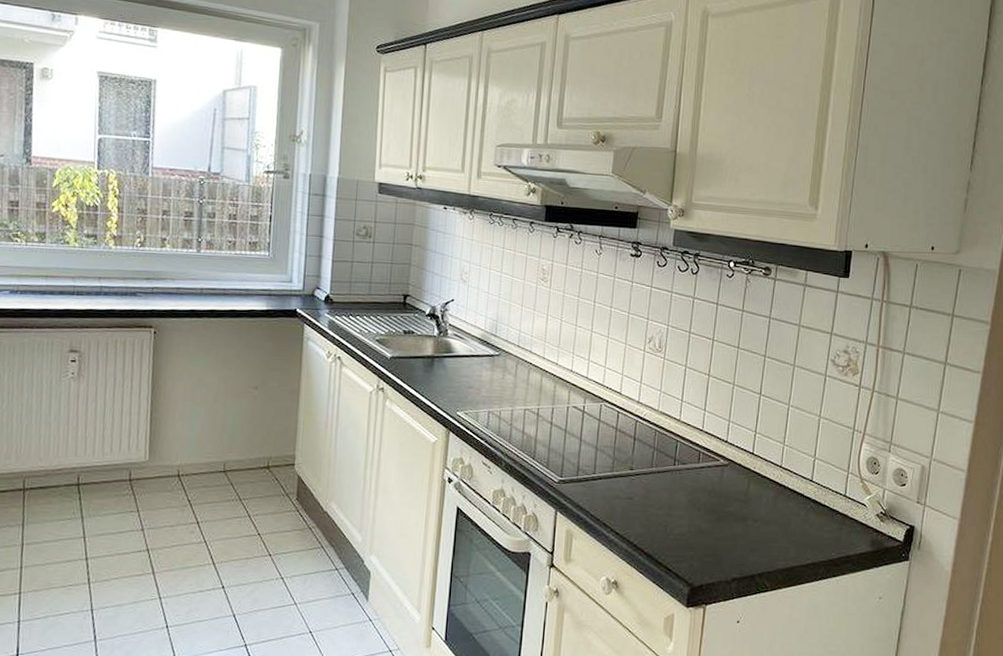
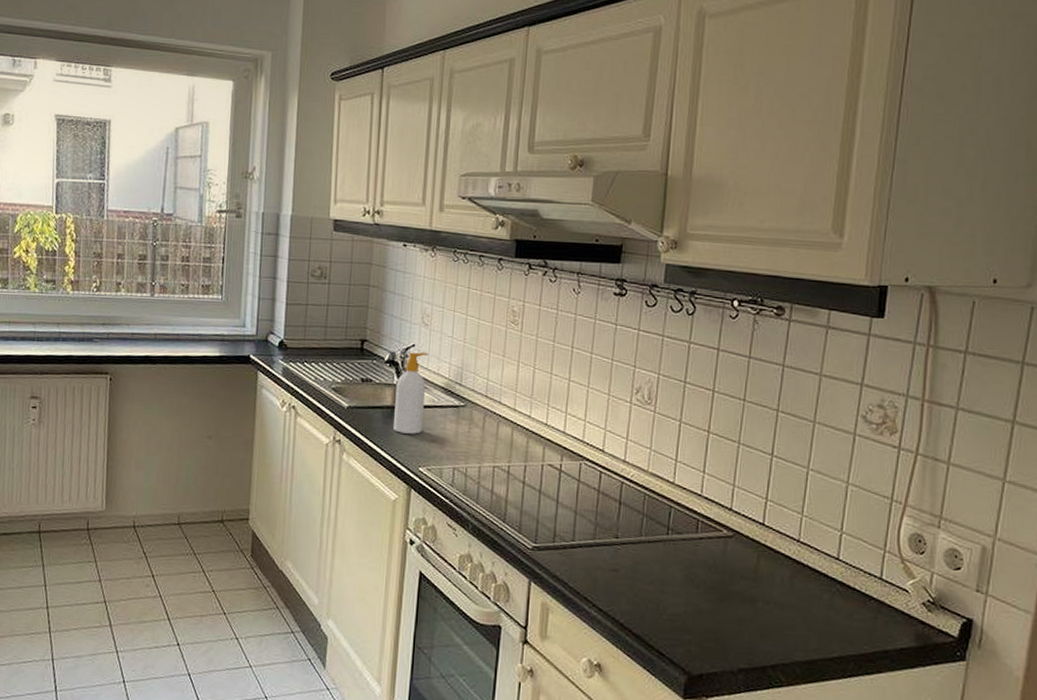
soap bottle: none [434,306,466,382] -> present [393,352,429,434]

